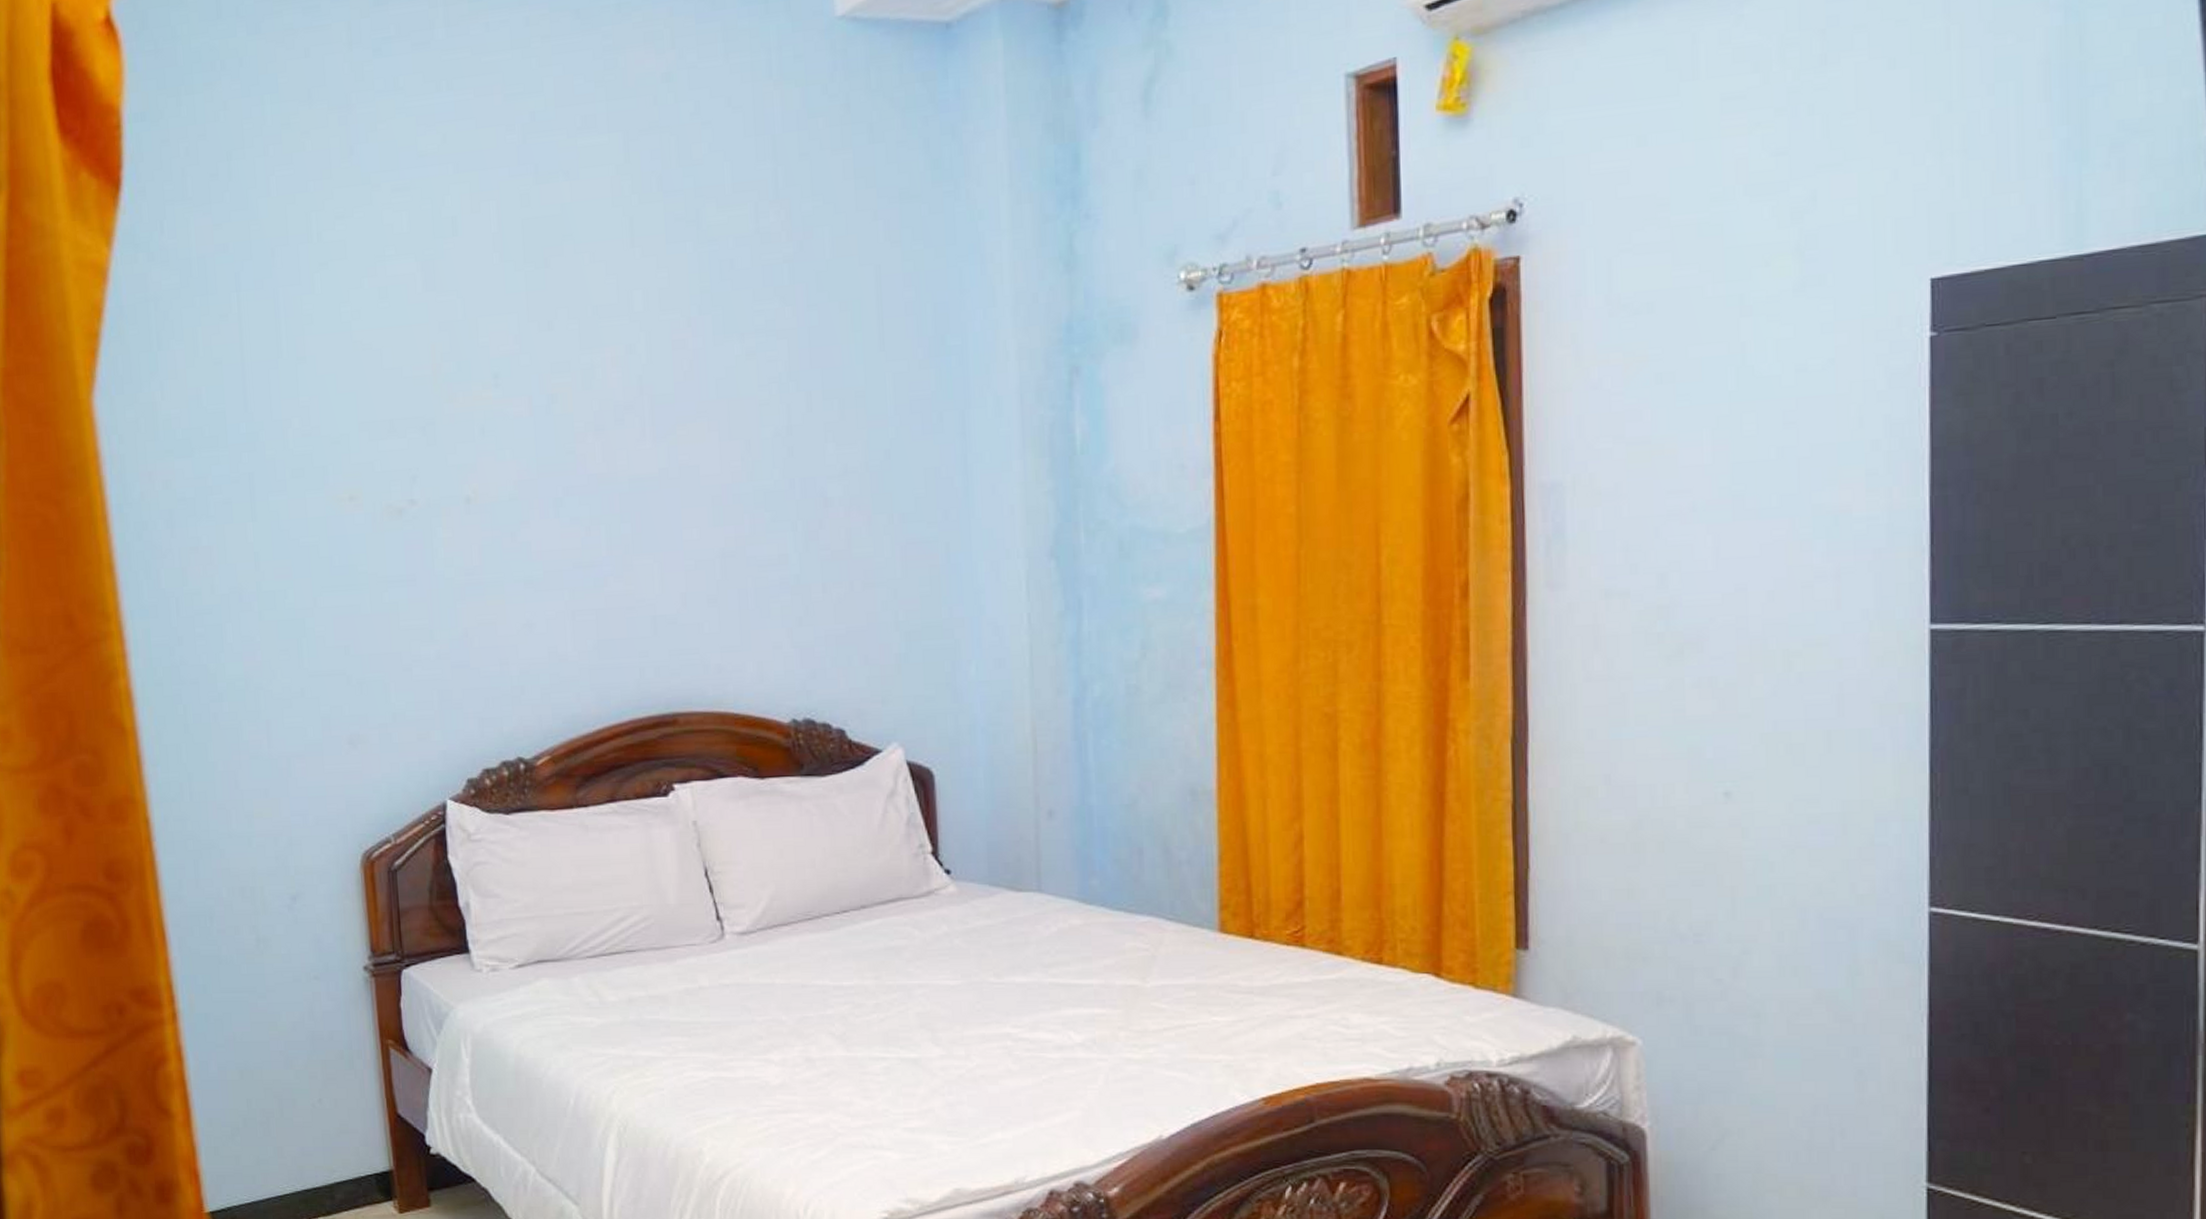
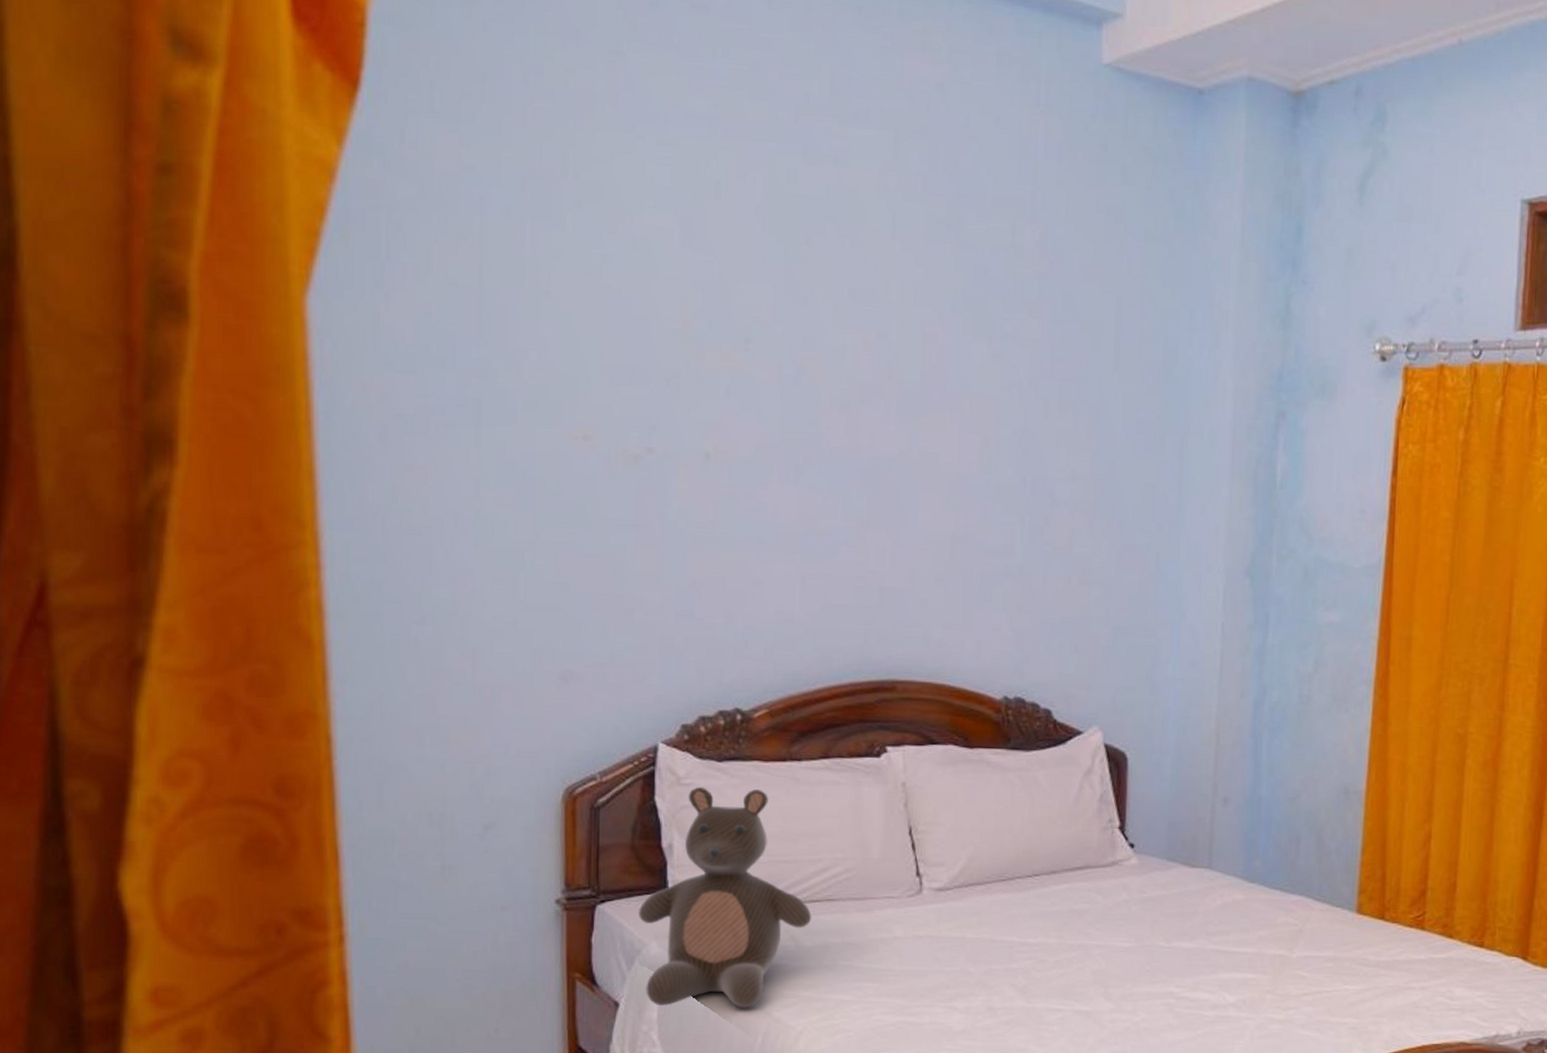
stuffed bear: none [442,840,613,1071] -> present [638,787,812,1008]

